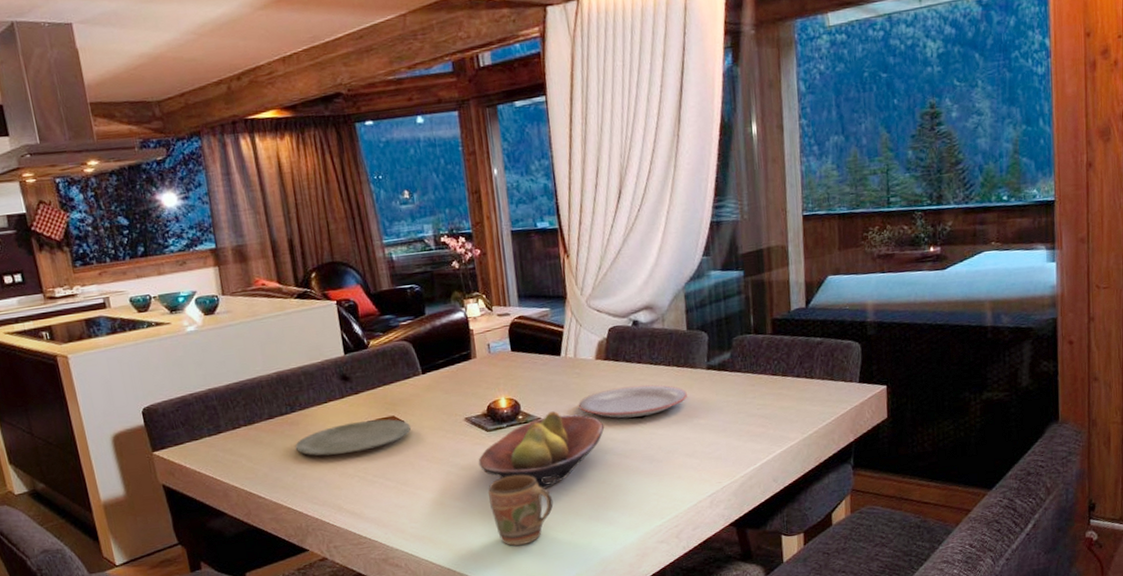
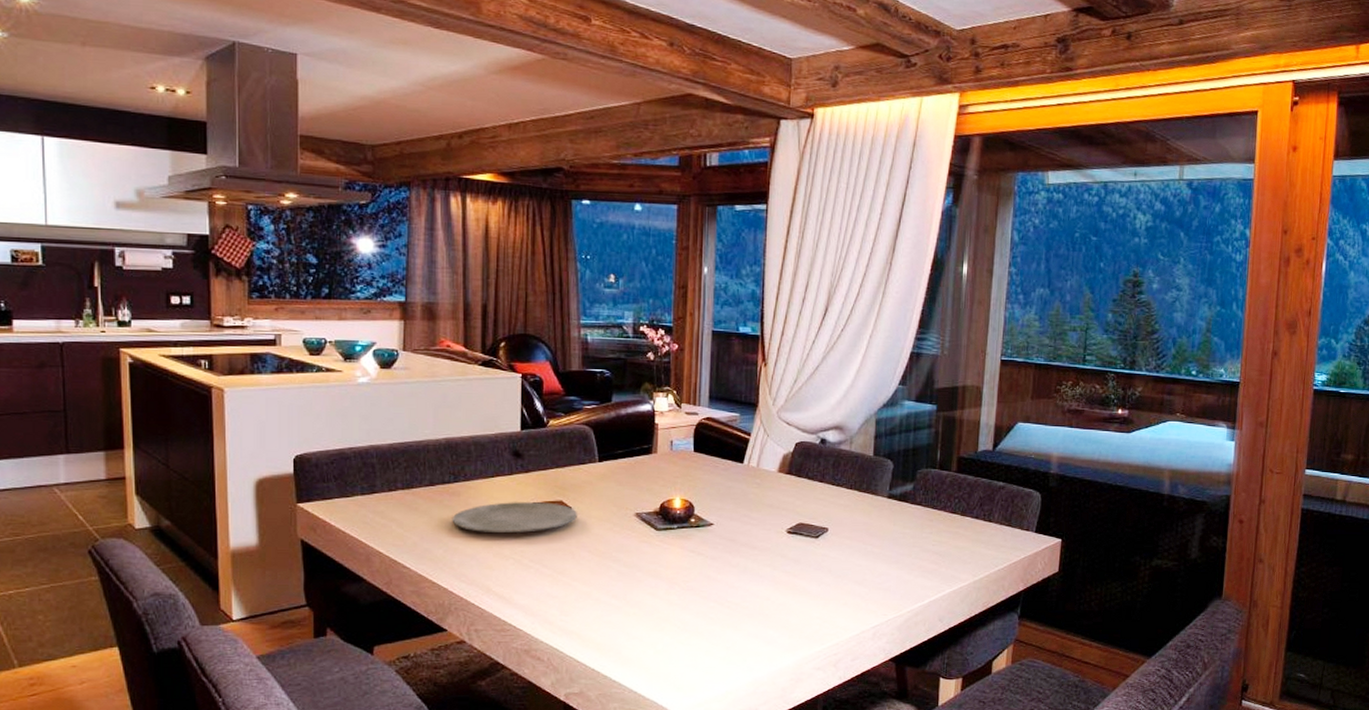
fruit bowl: present [478,411,605,489] -> none [642,519,777,598]
mug: present [488,474,553,546] -> none [647,579,713,653]
plate: present [578,384,688,419] -> none [753,504,866,536]

